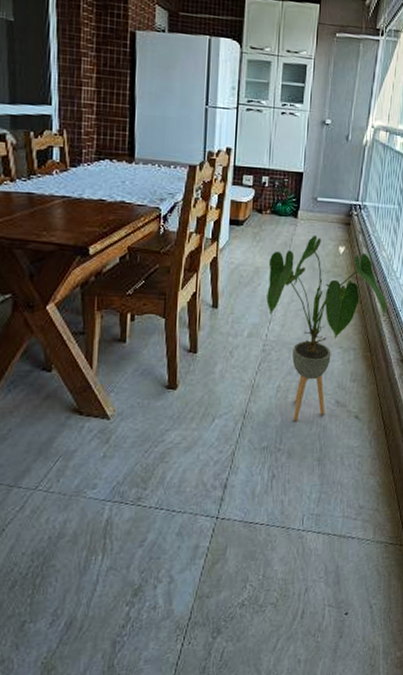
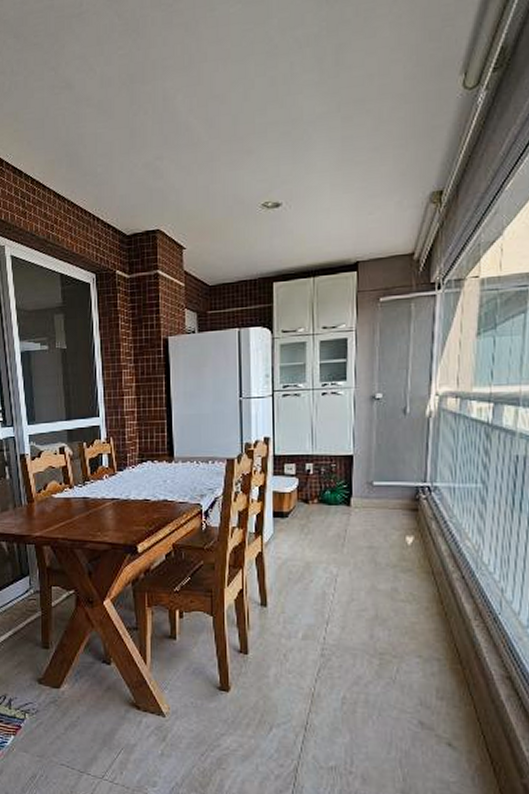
house plant: present [266,236,386,421] -> none [320,525,478,741]

